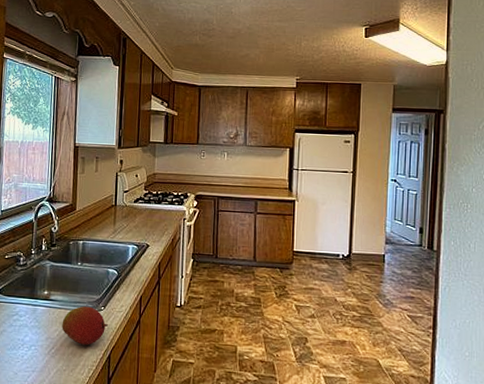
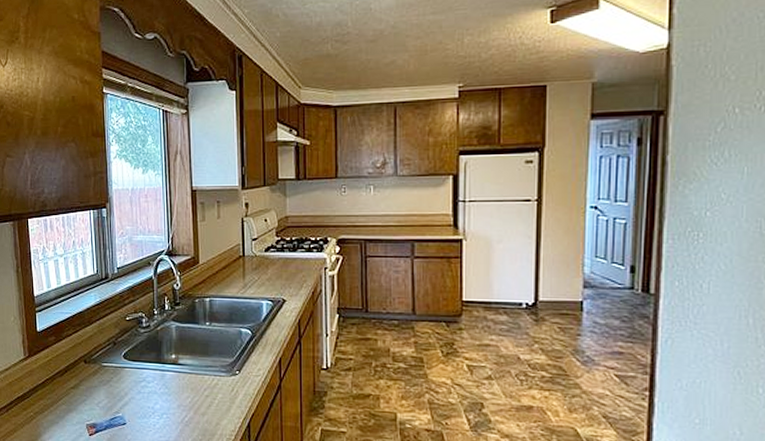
fruit: present [62,306,109,345] -> none [194,370,246,413]

